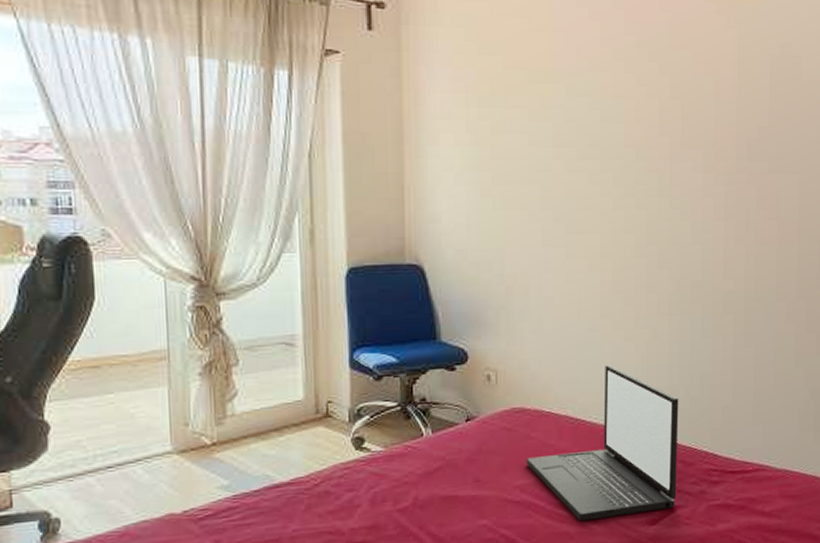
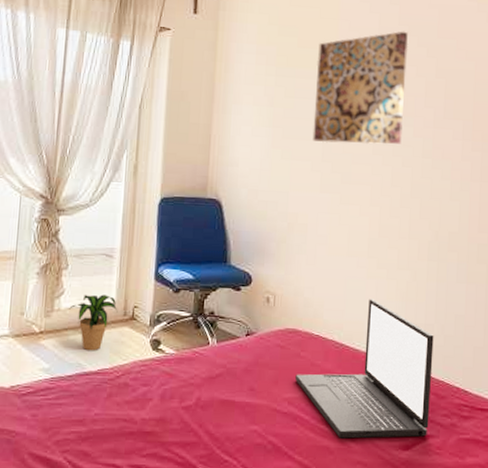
potted plant: none [244,391,308,460] -> present [68,294,118,351]
wall art: none [528,42,637,187] -> present [312,31,409,145]

